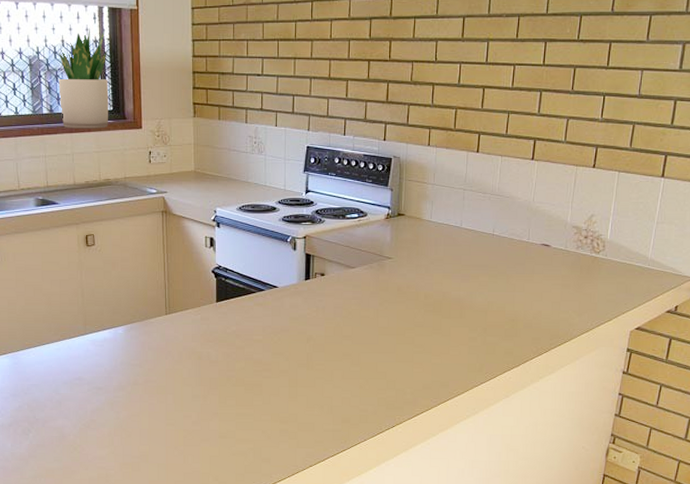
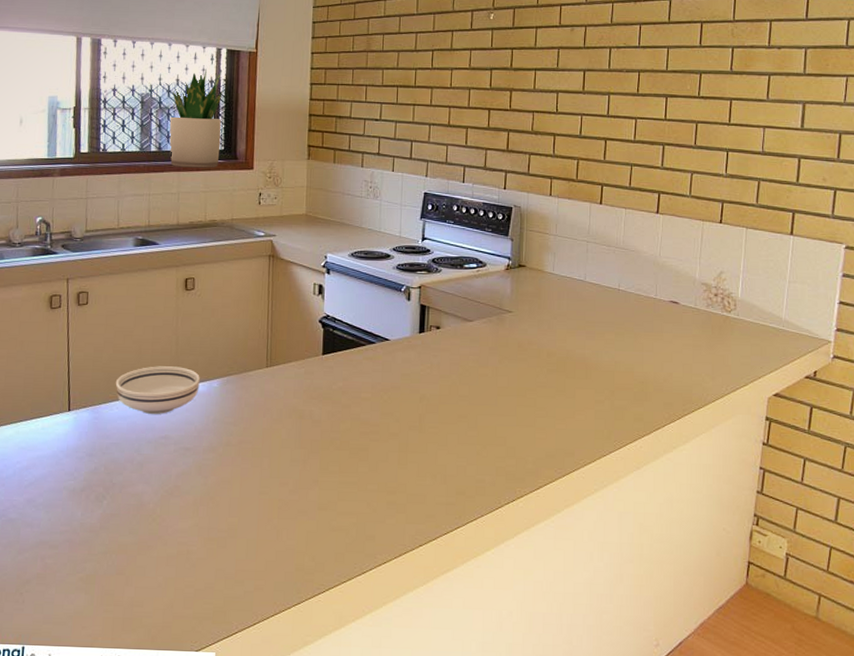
bowl: none [30,316,106,359] -> present [115,366,200,414]

